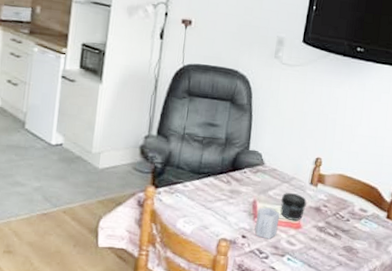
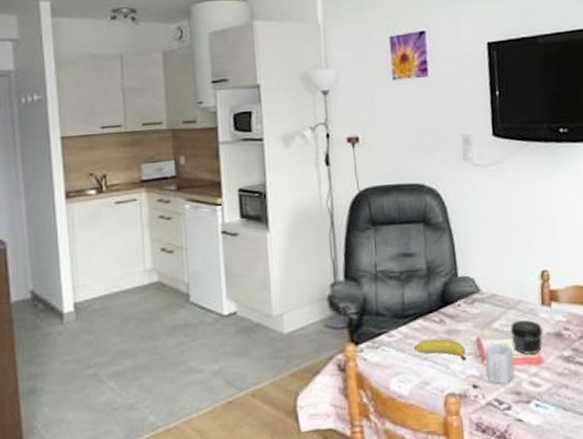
banana: none [202,194,243,216] -> present [414,338,467,361]

